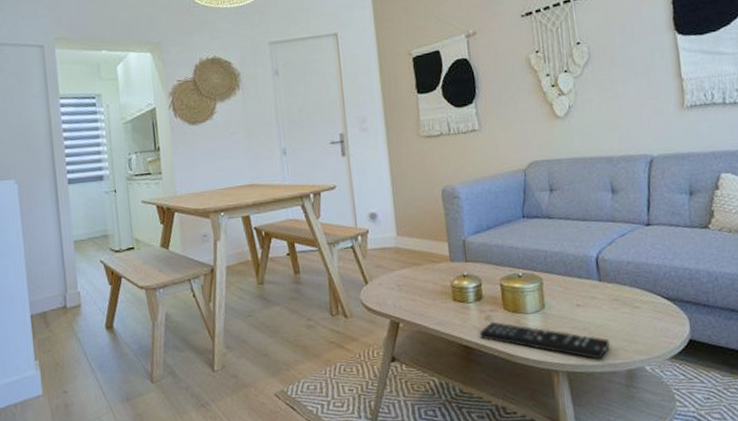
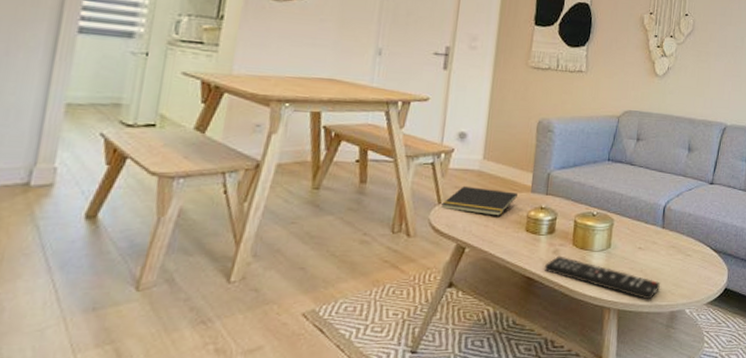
notepad: none [368,263,438,290] -> present [441,185,518,216]

